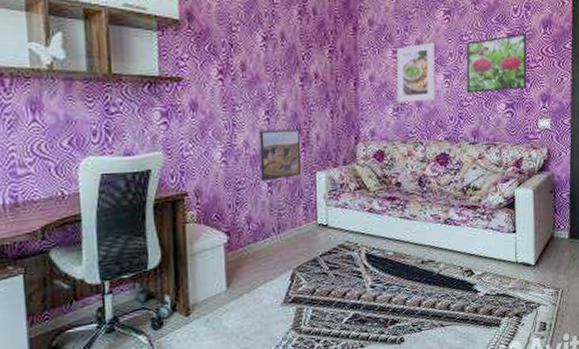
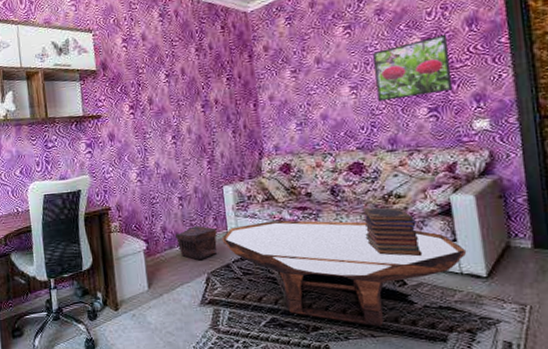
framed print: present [259,128,302,181] -> none [168,149,209,196]
pouch: none [262,215,306,254] -> present [175,225,217,260]
coffee table: none [311,210,522,316] -> present [222,220,467,326]
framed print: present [397,42,435,102] -> none [295,57,341,118]
book stack: none [444,199,489,248] -> present [362,207,423,257]

